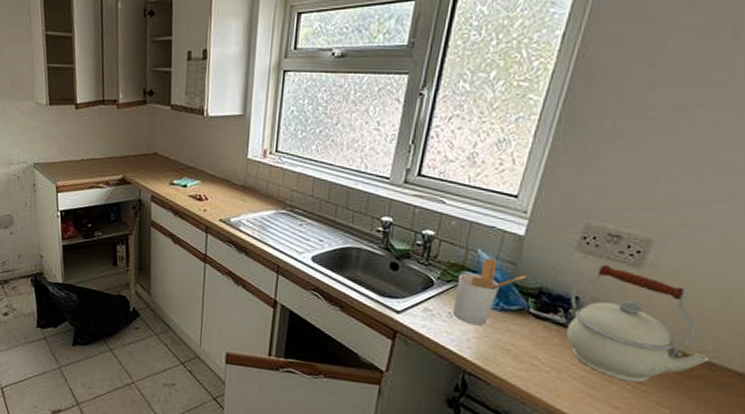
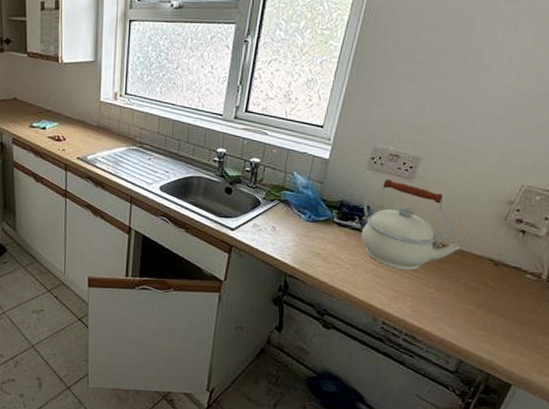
utensil holder: present [452,258,526,326] -> none [275,179,331,236]

